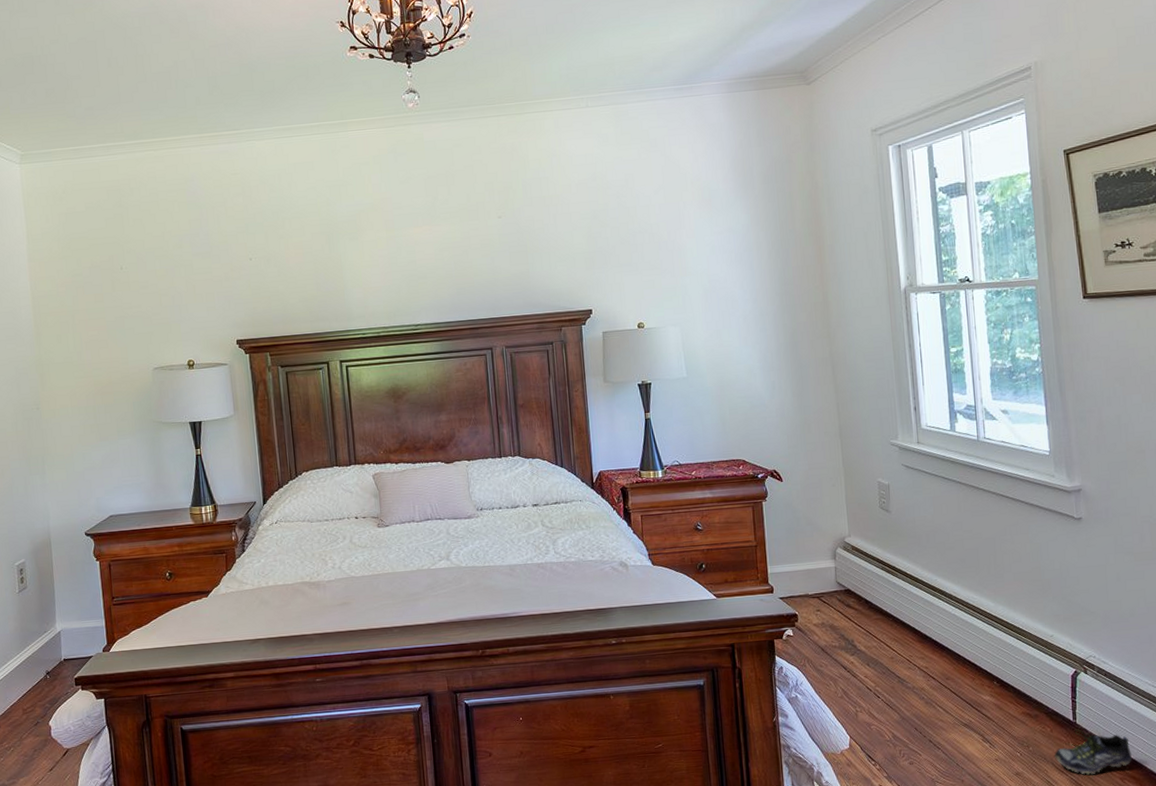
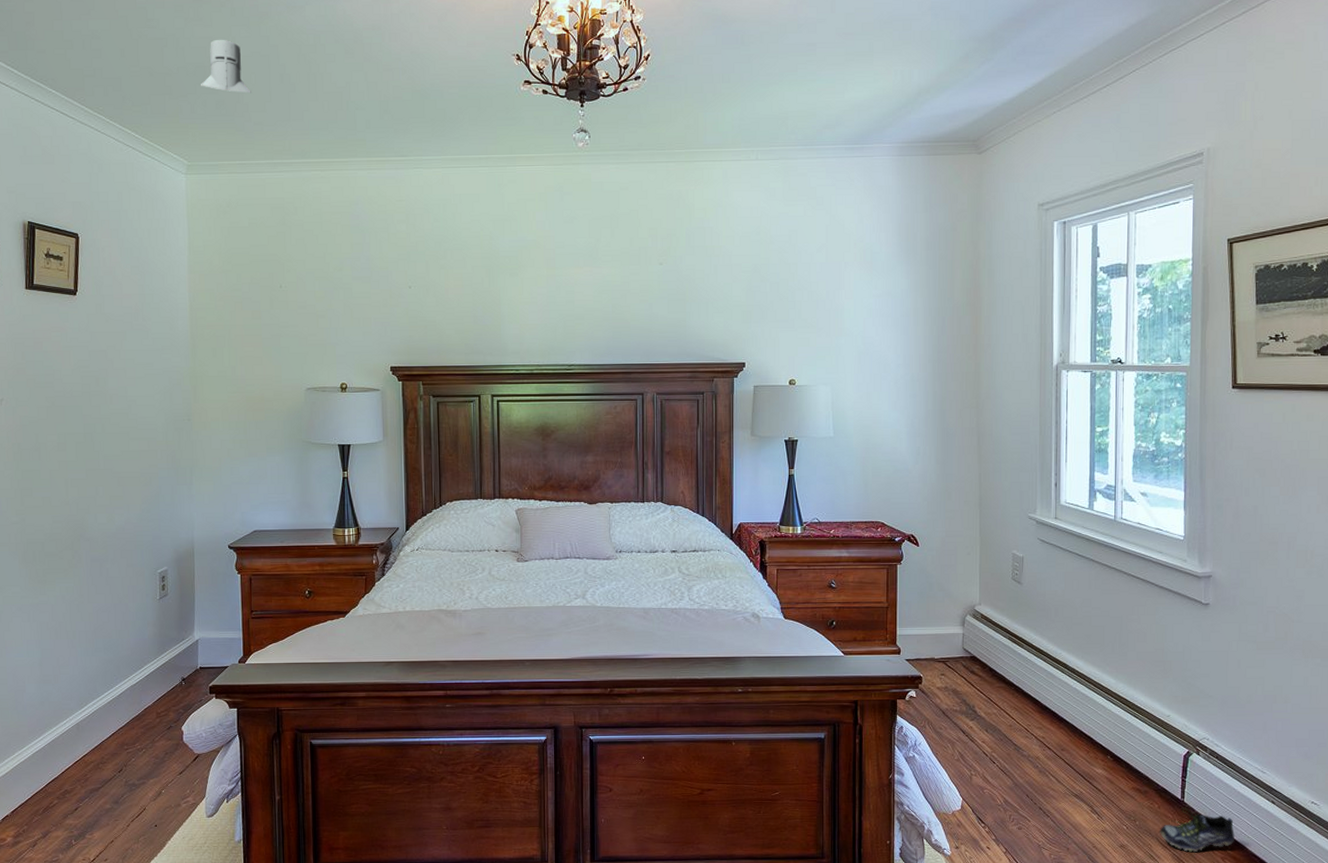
knight helmet: none [29,29,80,80] -> present [201,40,251,93]

